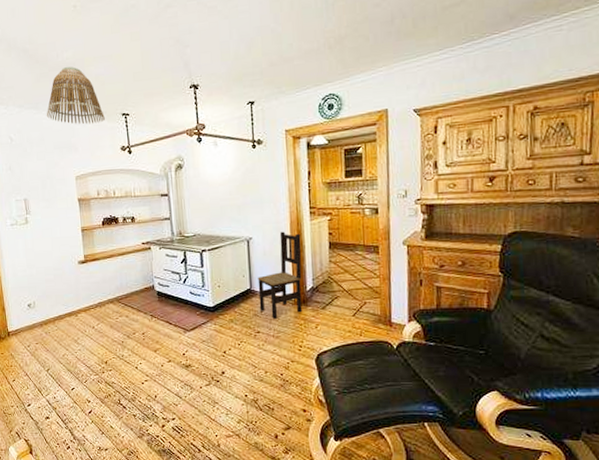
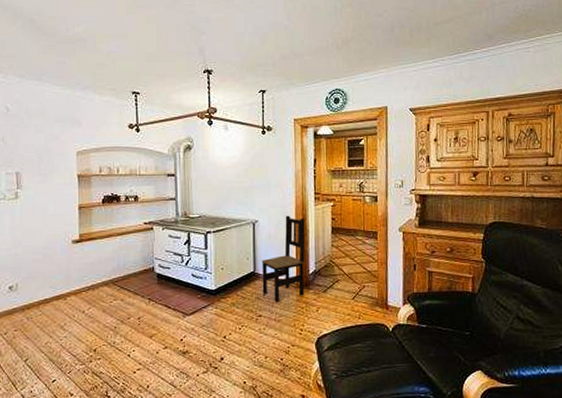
lamp shade: present [46,66,105,124] -> none [49,41,113,100]

